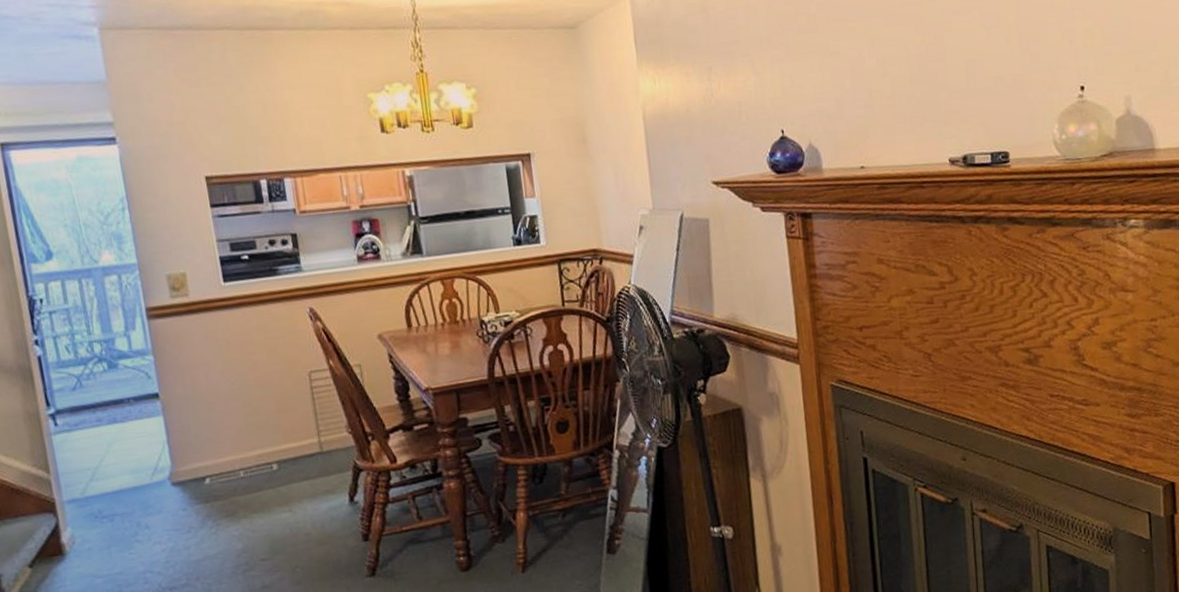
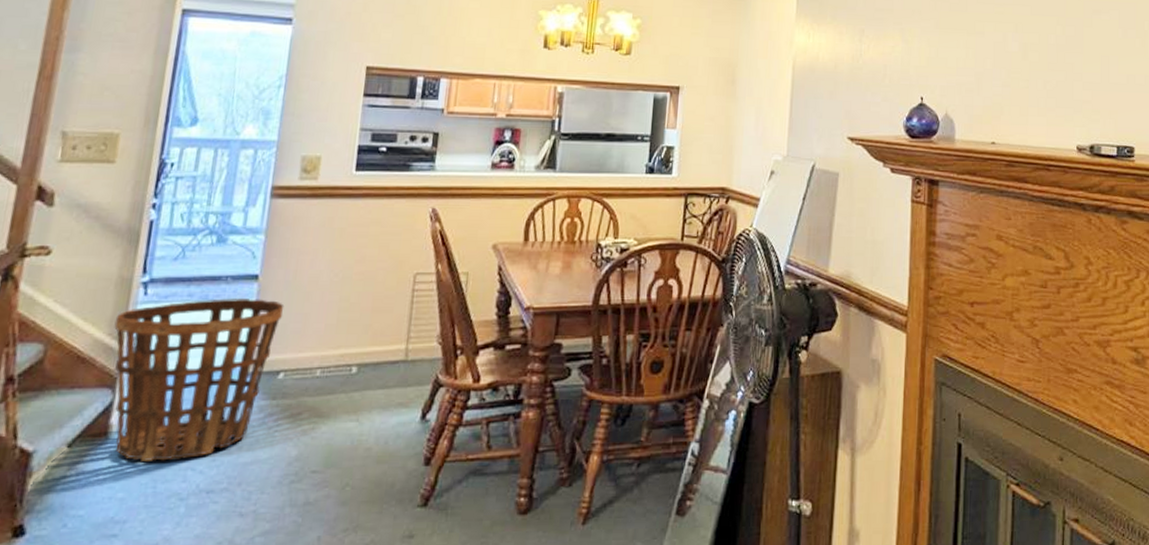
basket: none [34,414,193,571] -> present [114,298,285,461]

